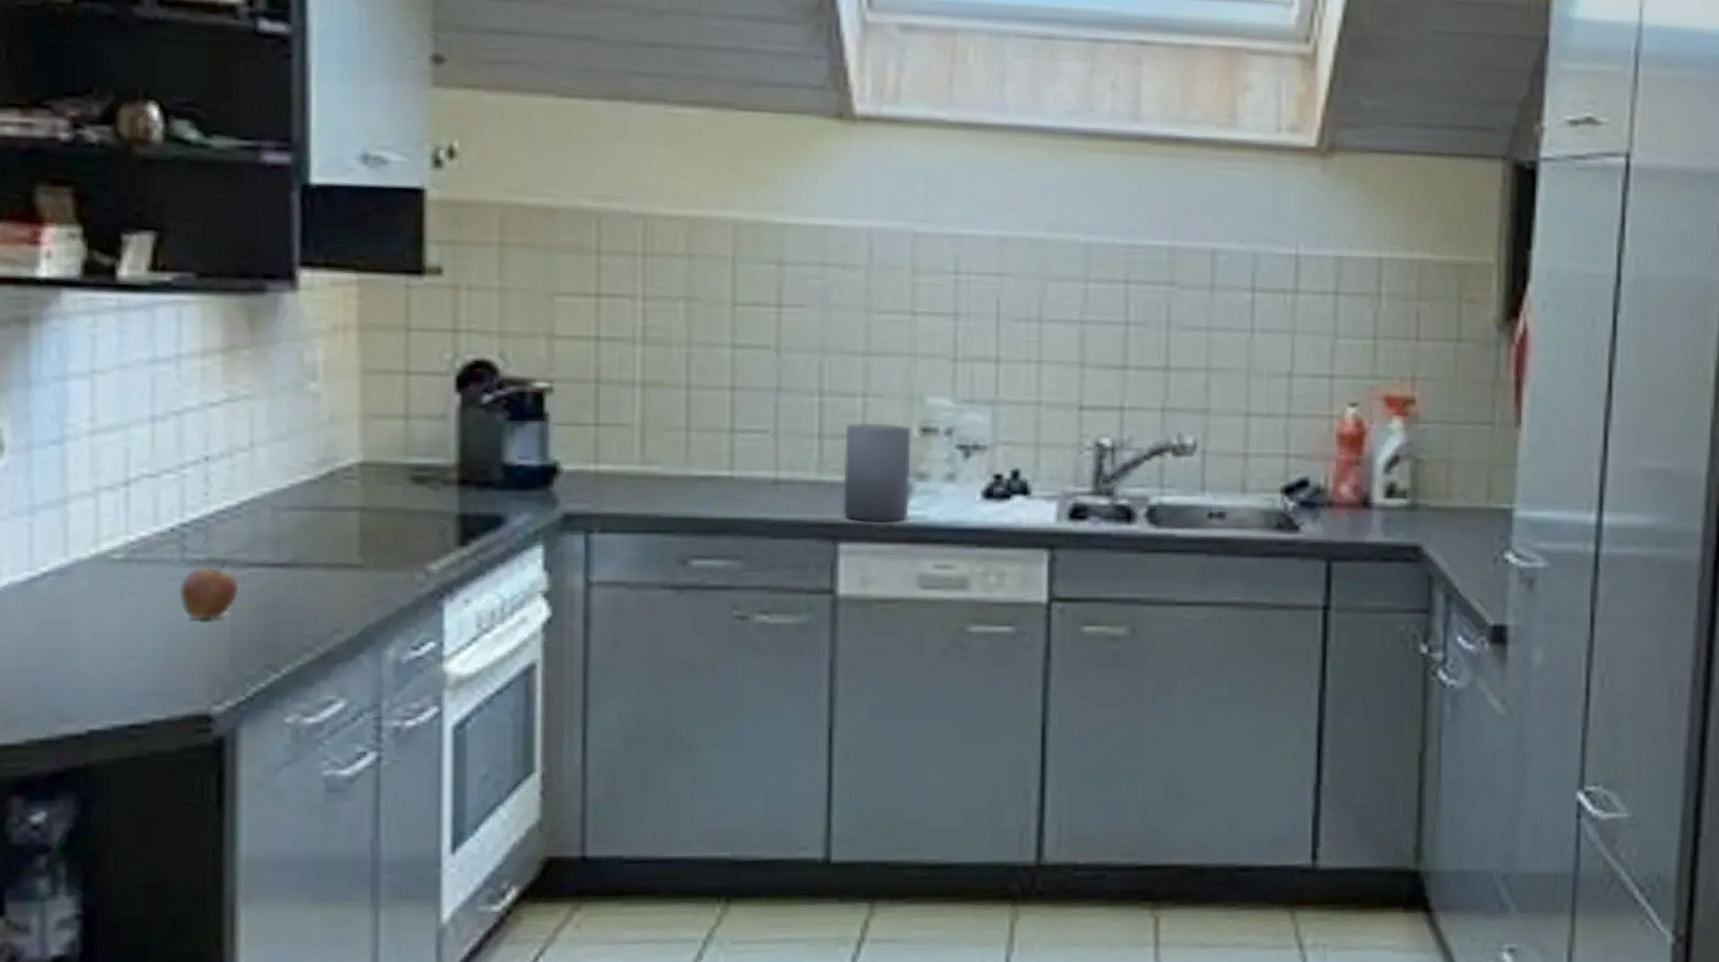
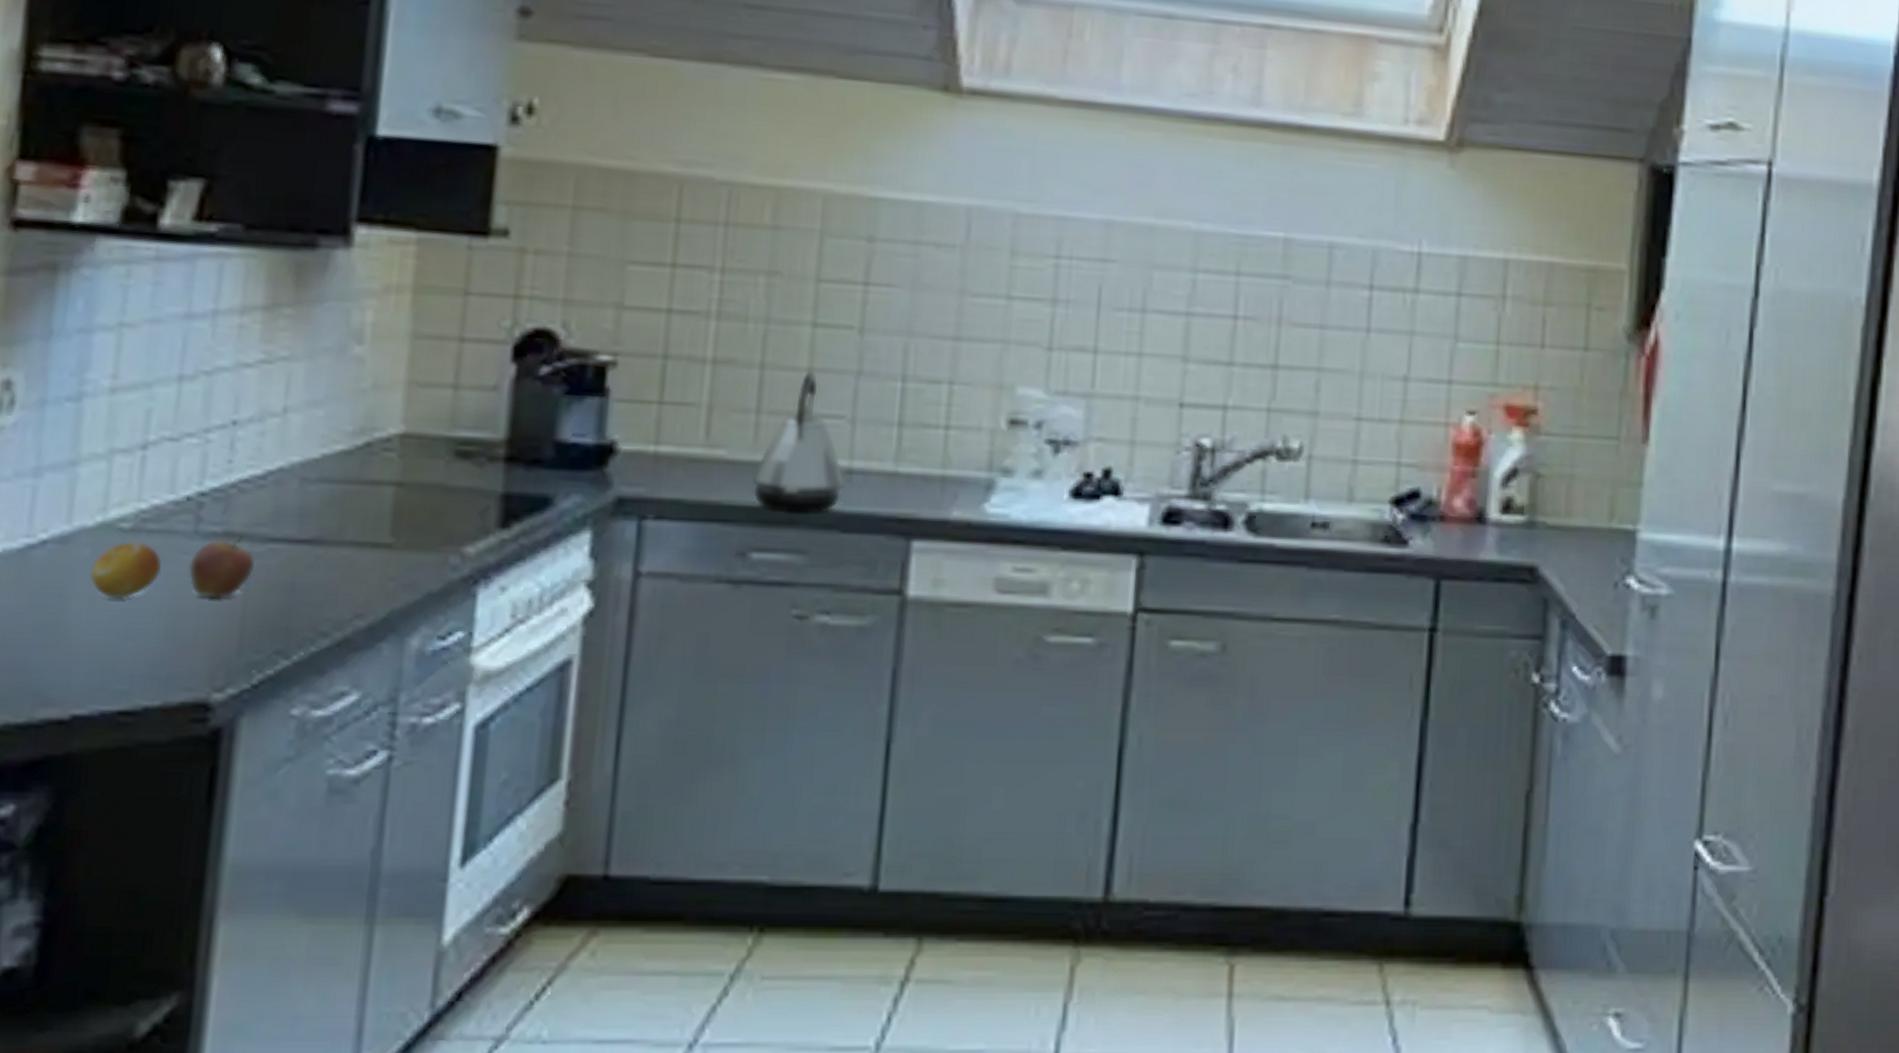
fruit: none [91,572,153,623] -> present [90,542,162,599]
kettle: none [686,389,772,521] -> present [752,371,845,513]
canister: present [843,422,912,522] -> none [918,411,999,520]

